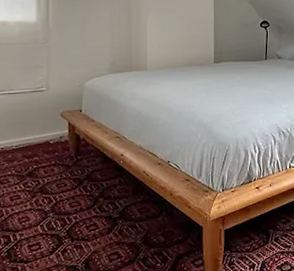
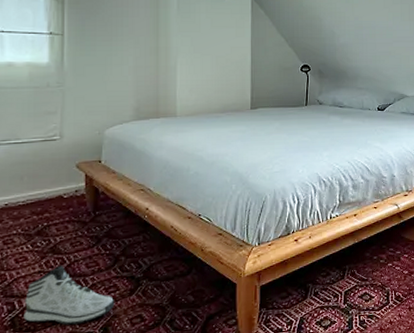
sneaker: none [17,204,95,258] -> present [23,265,115,325]

